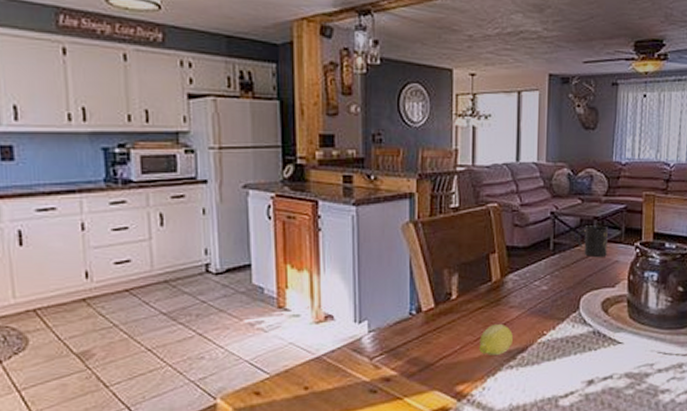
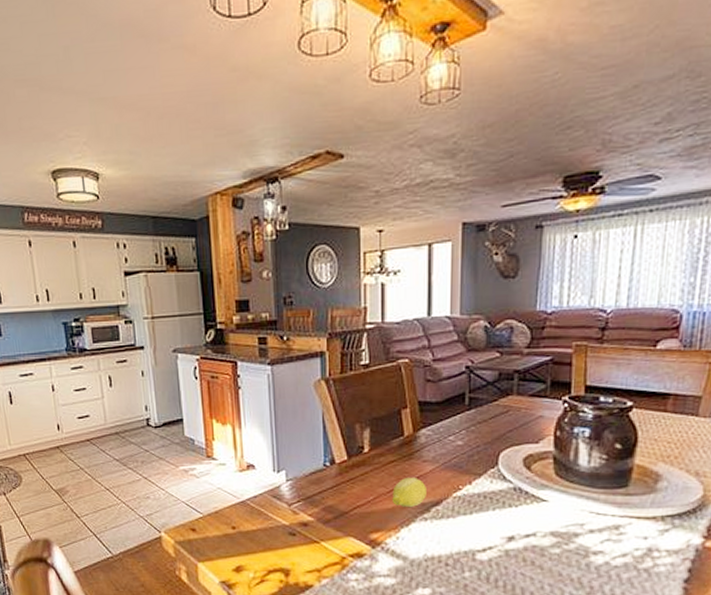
mug: present [576,225,608,257] -> none [494,379,531,412]

